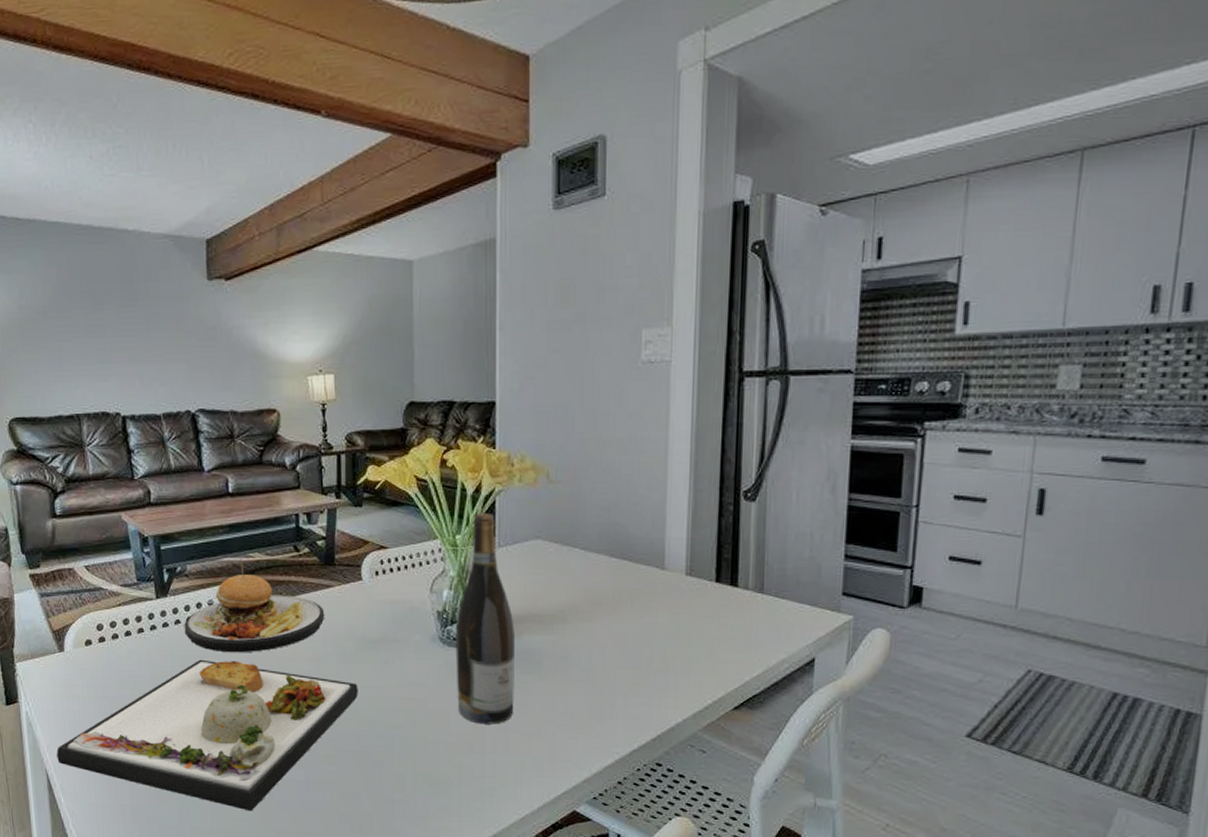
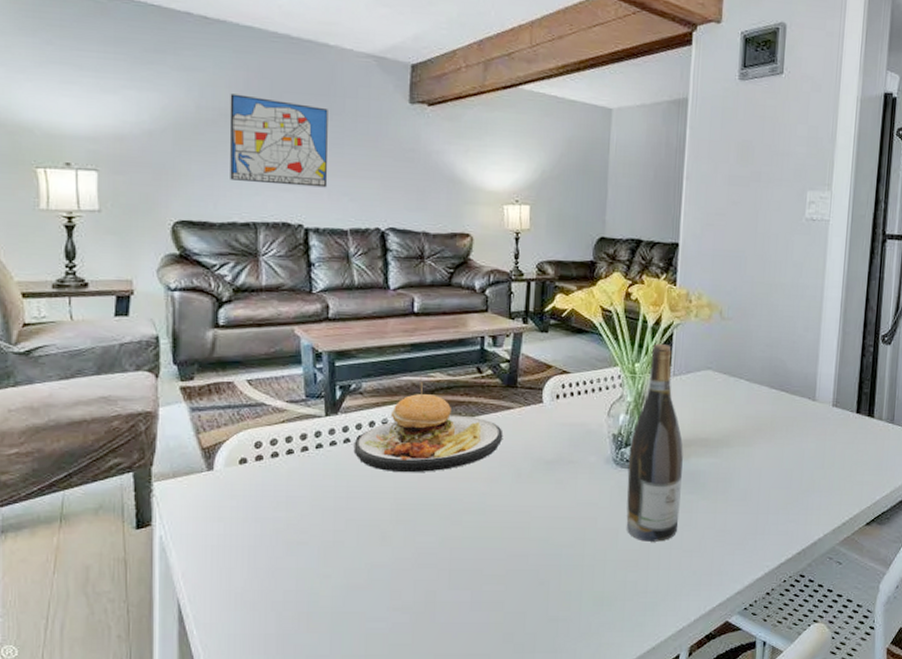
wall art: none [45,290,139,376] -> present [229,93,328,188]
dinner plate: present [57,659,358,812] -> none [193,479,531,636]

